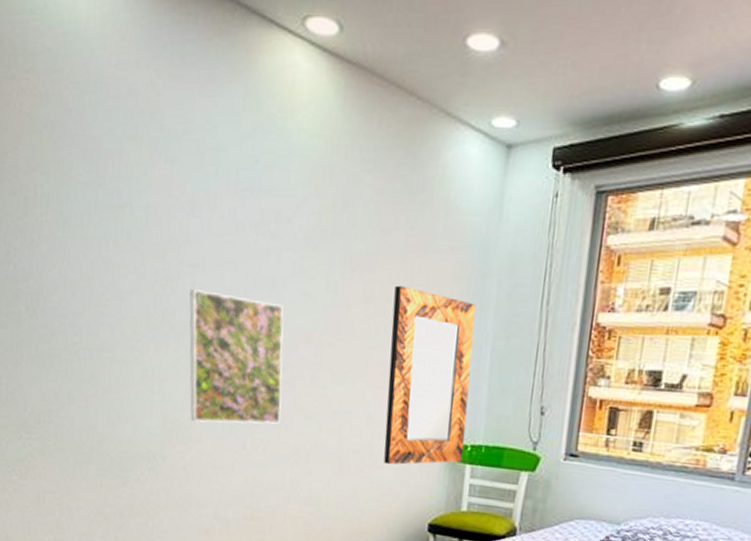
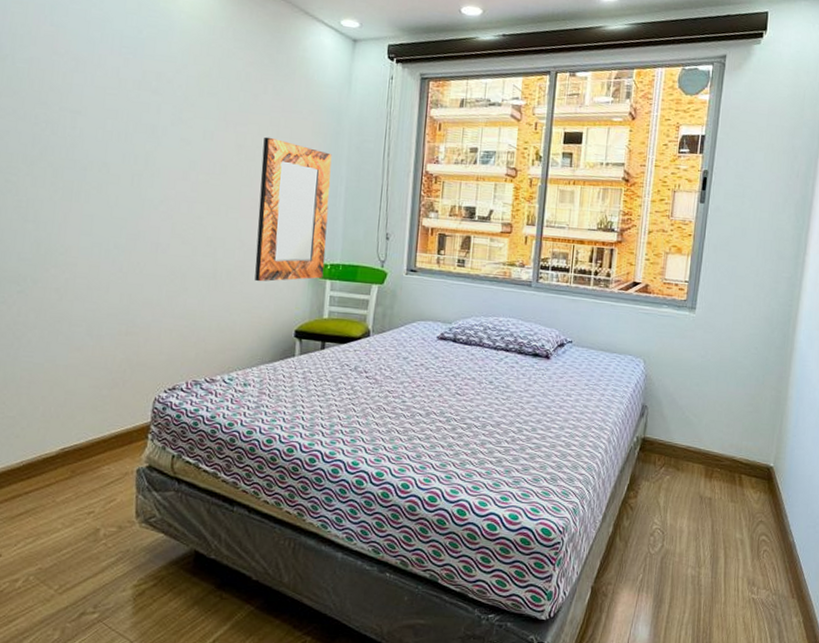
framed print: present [189,289,284,424] -> none [65,132,163,249]

